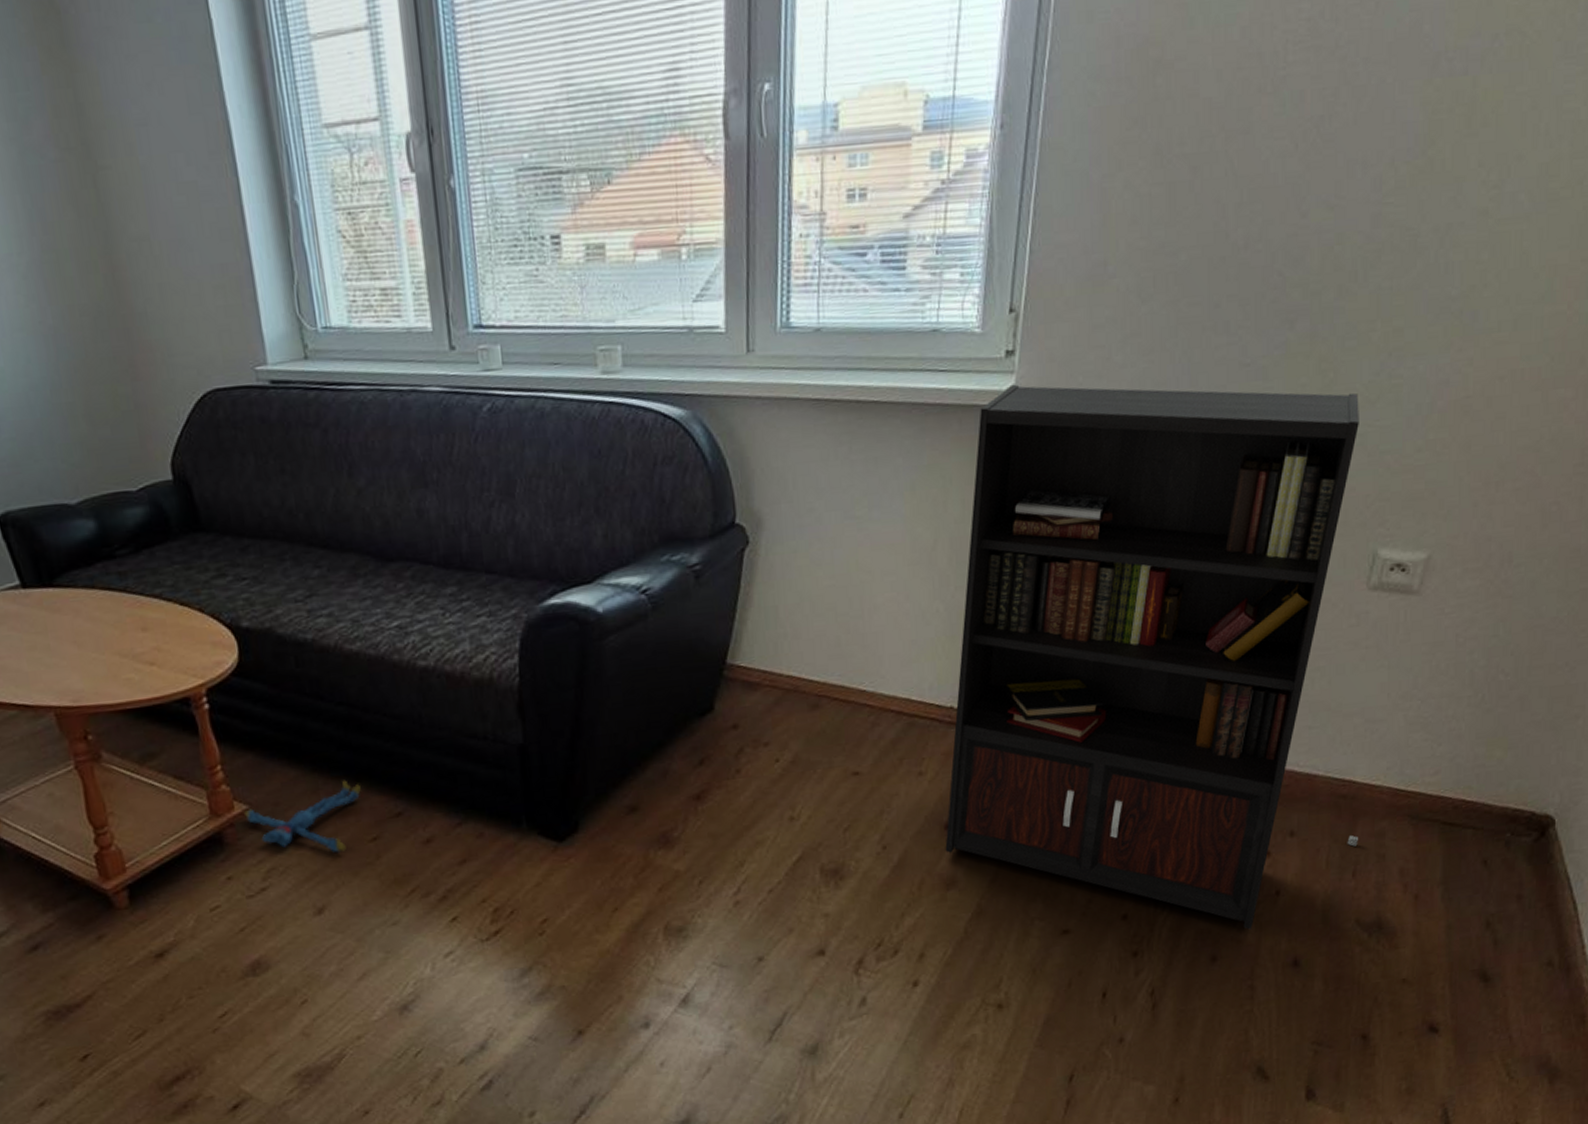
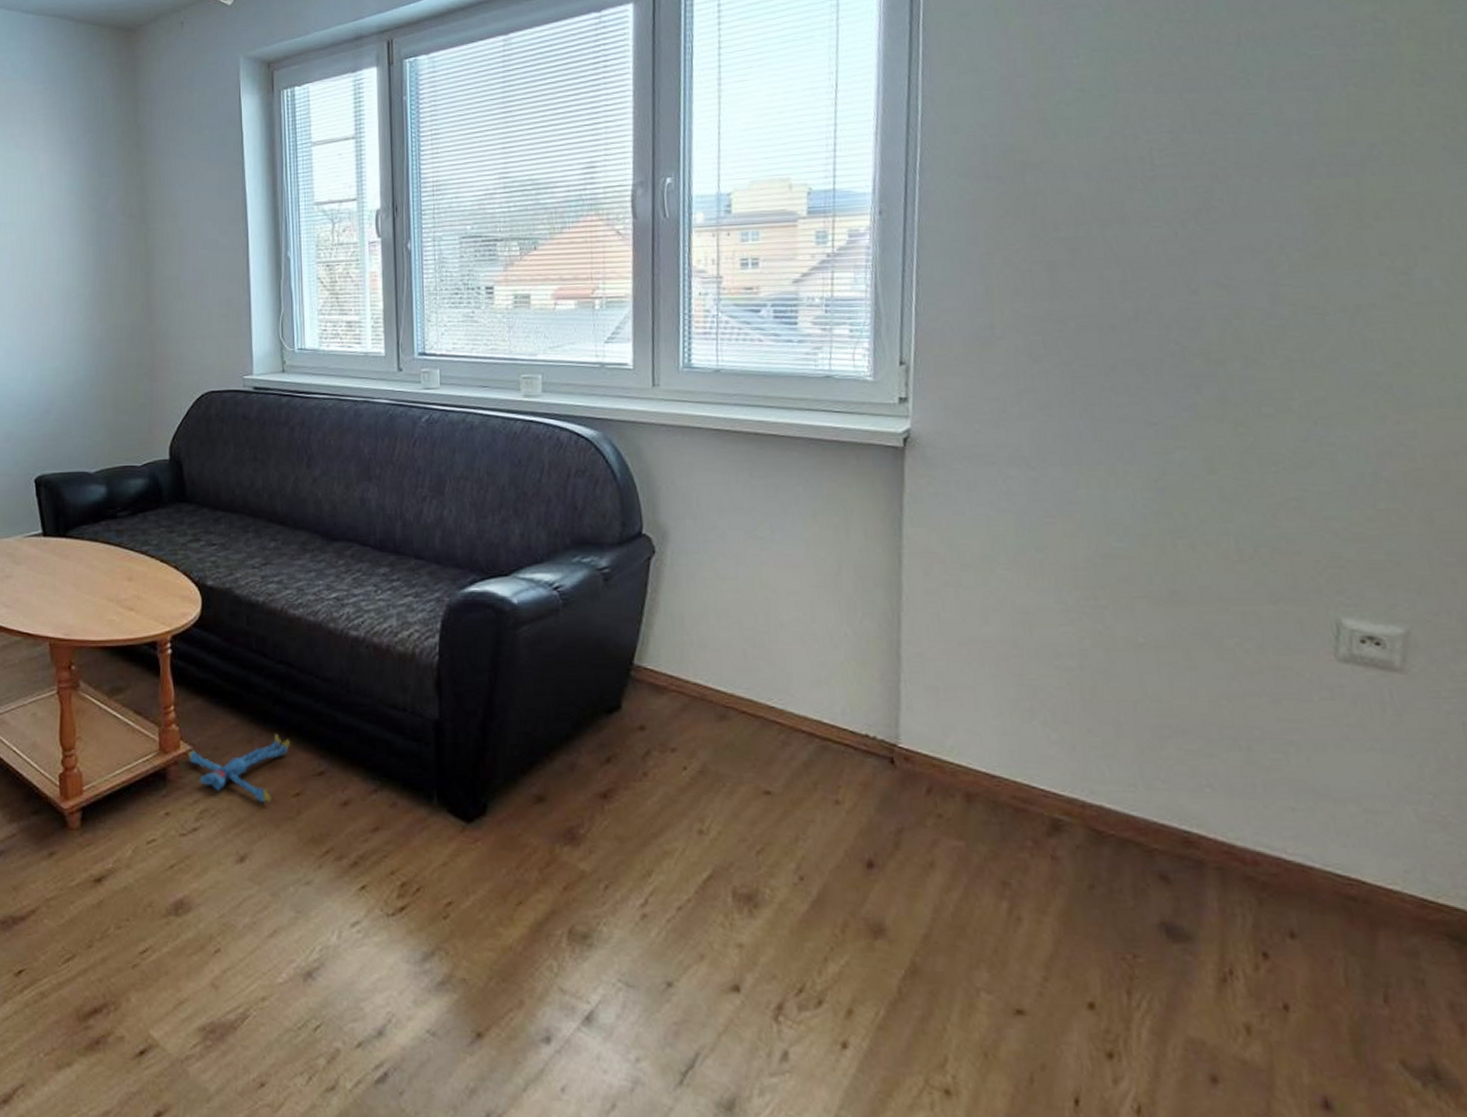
bookcase: present [945,385,1359,930] -> none [869,429,1384,1049]

